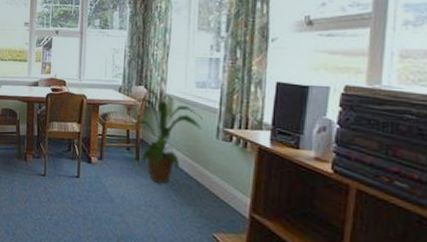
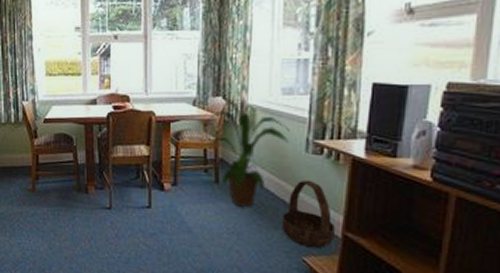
basket: none [194,163,243,227] -> present [281,180,335,249]

